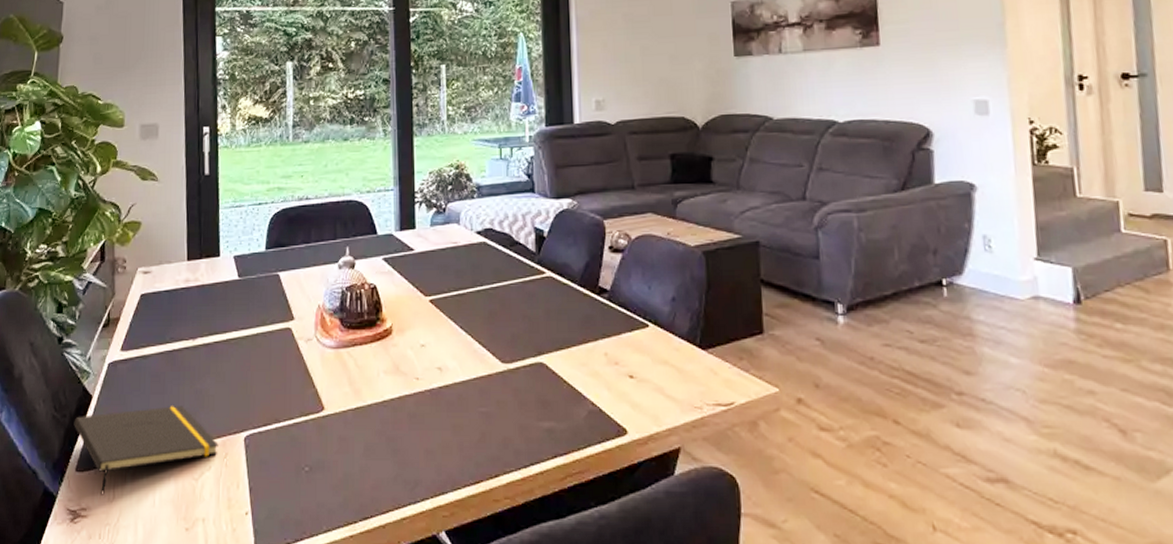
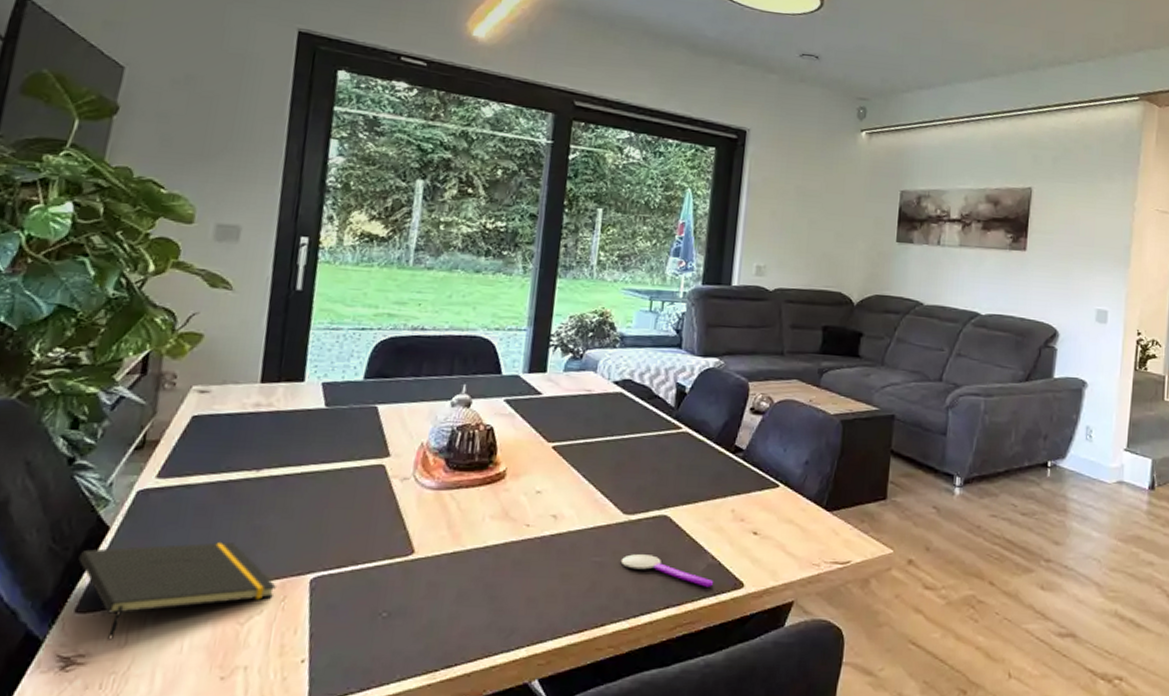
spoon: none [505,403,597,435] -> present [620,554,714,587]

